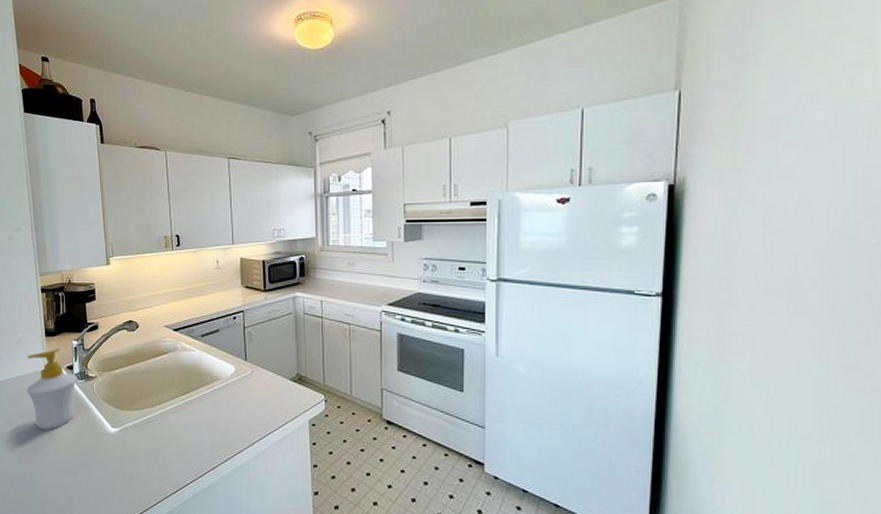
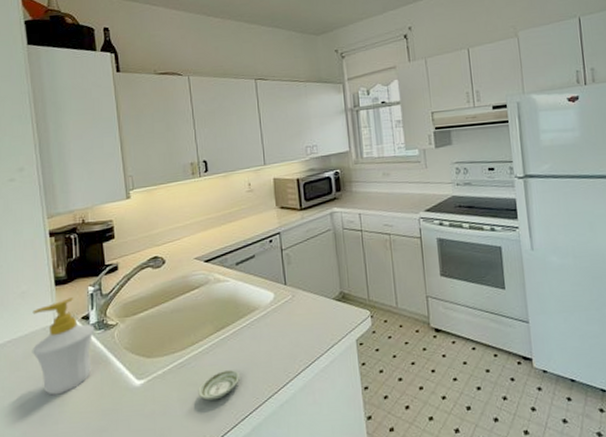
saucer: none [163,430,201,455] -> present [198,369,241,401]

